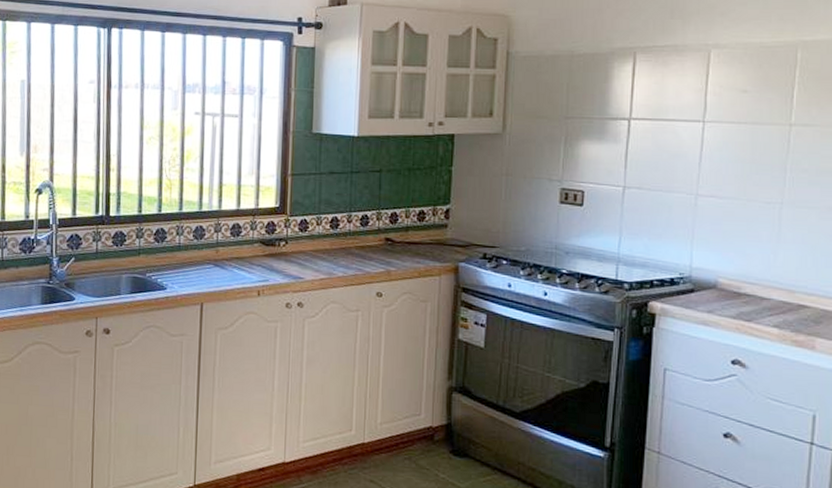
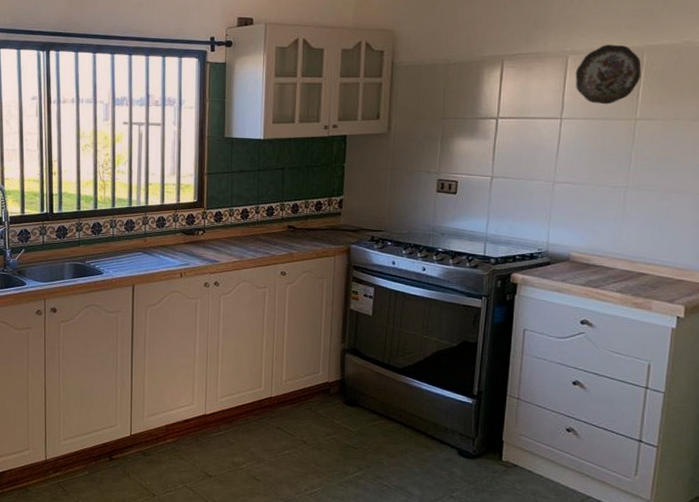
decorative plate: none [719,38,796,107] -> present [575,44,642,105]

